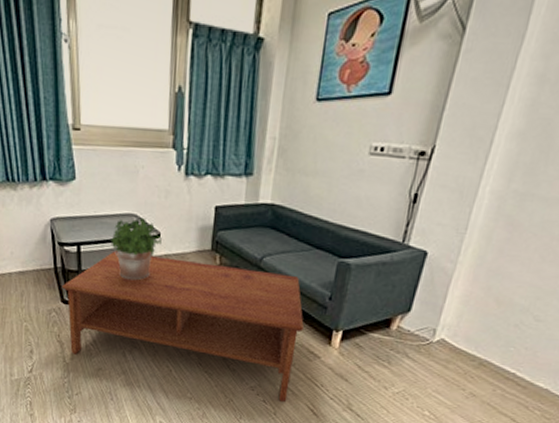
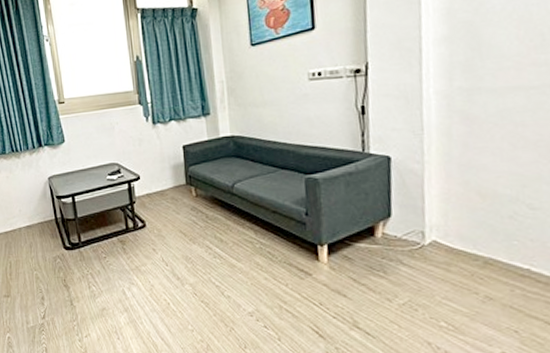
coffee table: present [61,251,304,402] -> none [62,196,288,326]
potted plant: present [110,217,162,281] -> none [99,164,142,221]

